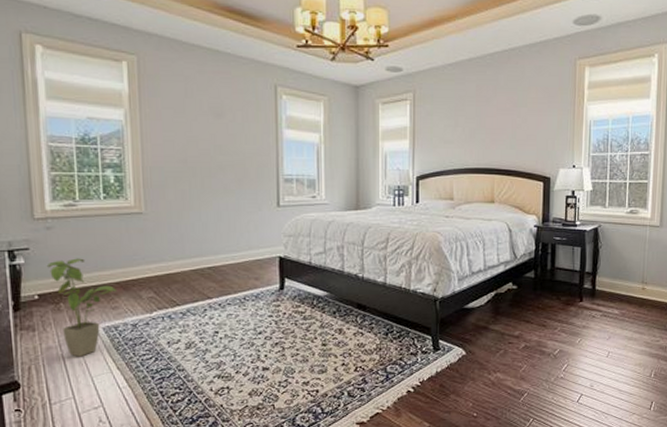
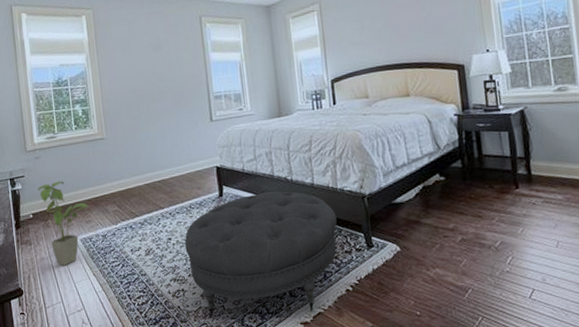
ottoman: none [234,288,406,418] -> present [184,191,337,318]

